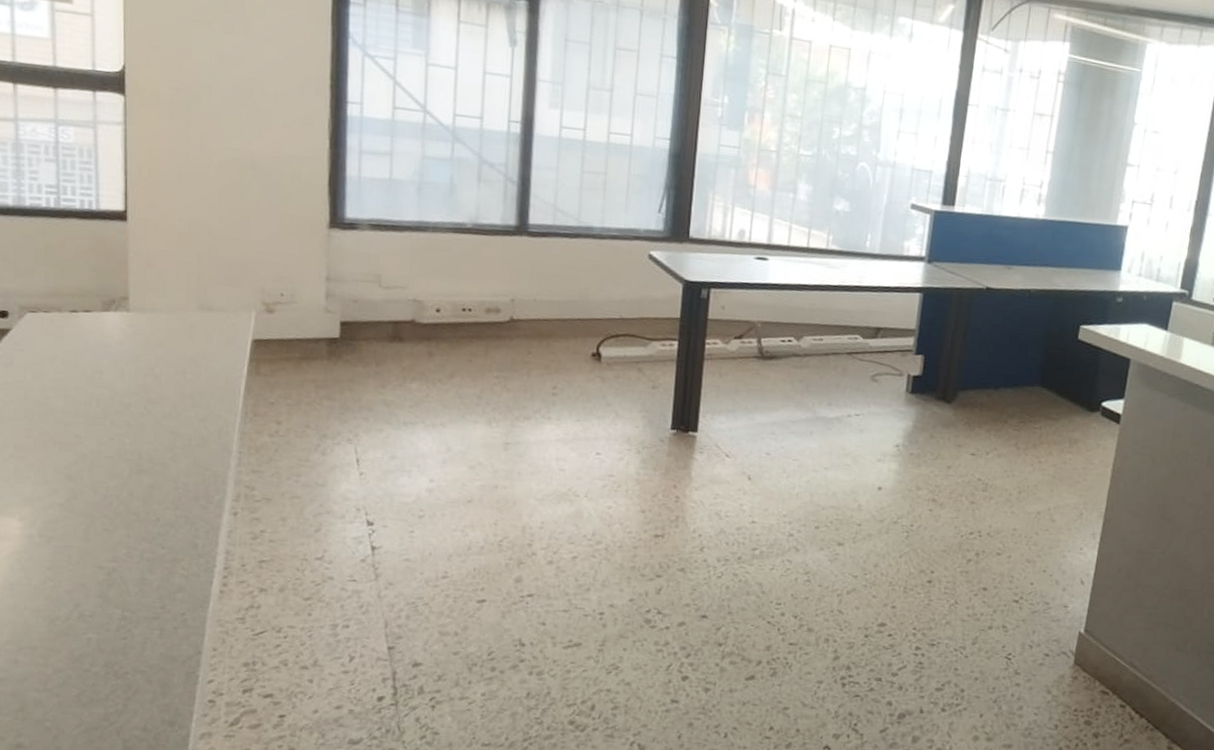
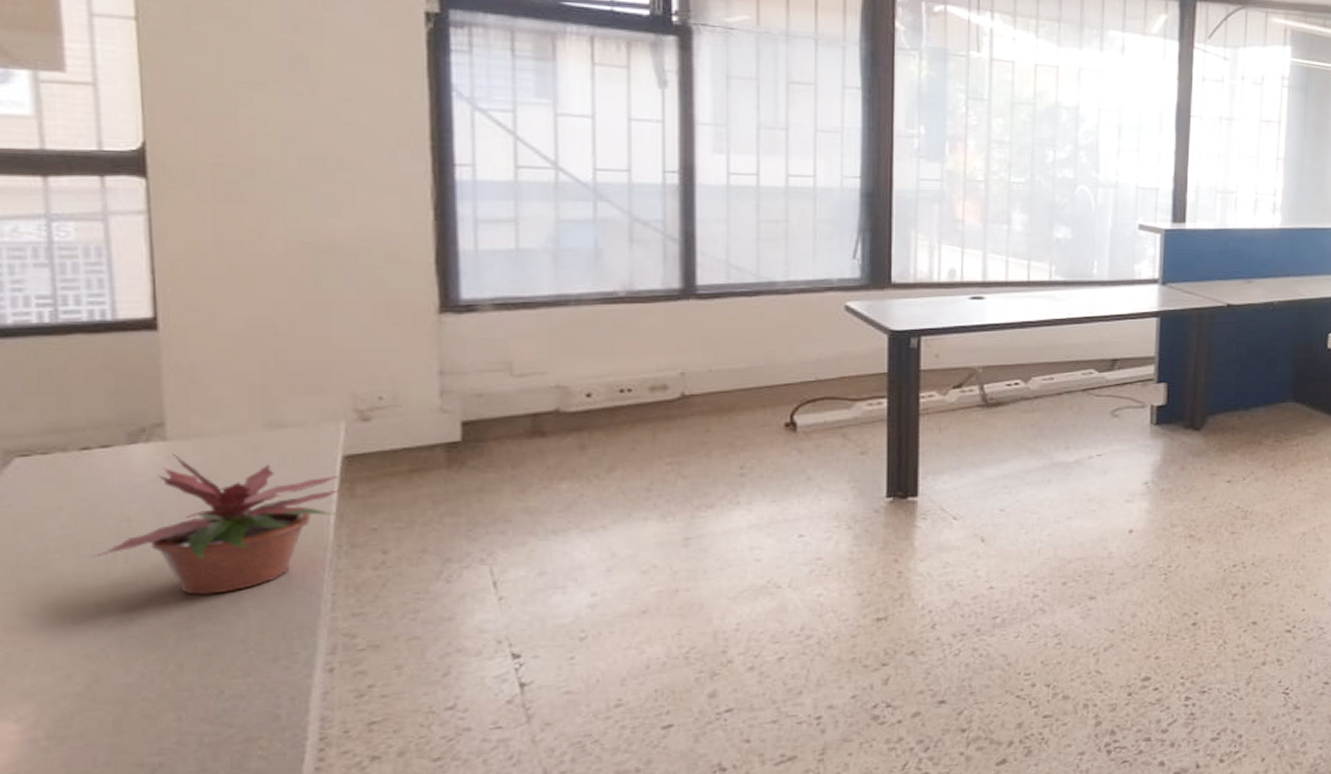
potted plant: none [73,322,253,440] -> present [89,453,345,595]

